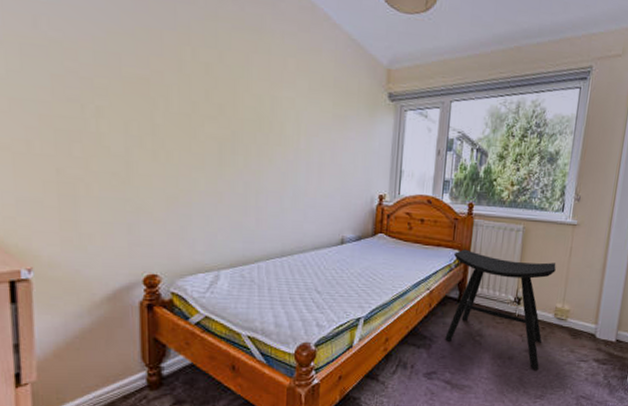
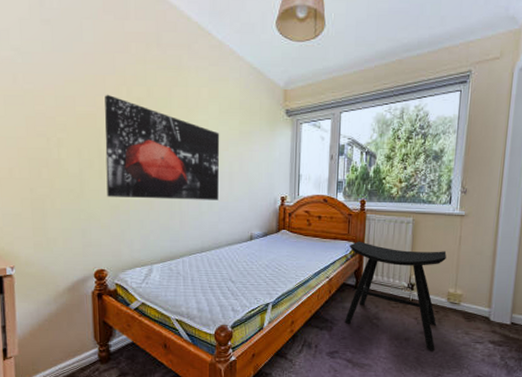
wall art: none [161,54,309,196] -> present [105,94,220,200]

